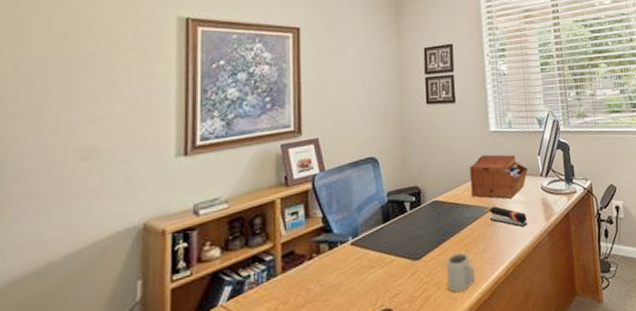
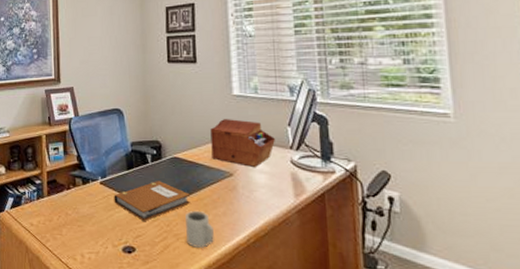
notebook: none [367,229,451,277] -> present [114,181,190,221]
stapler: present [489,206,527,228] -> none [230,172,273,199]

